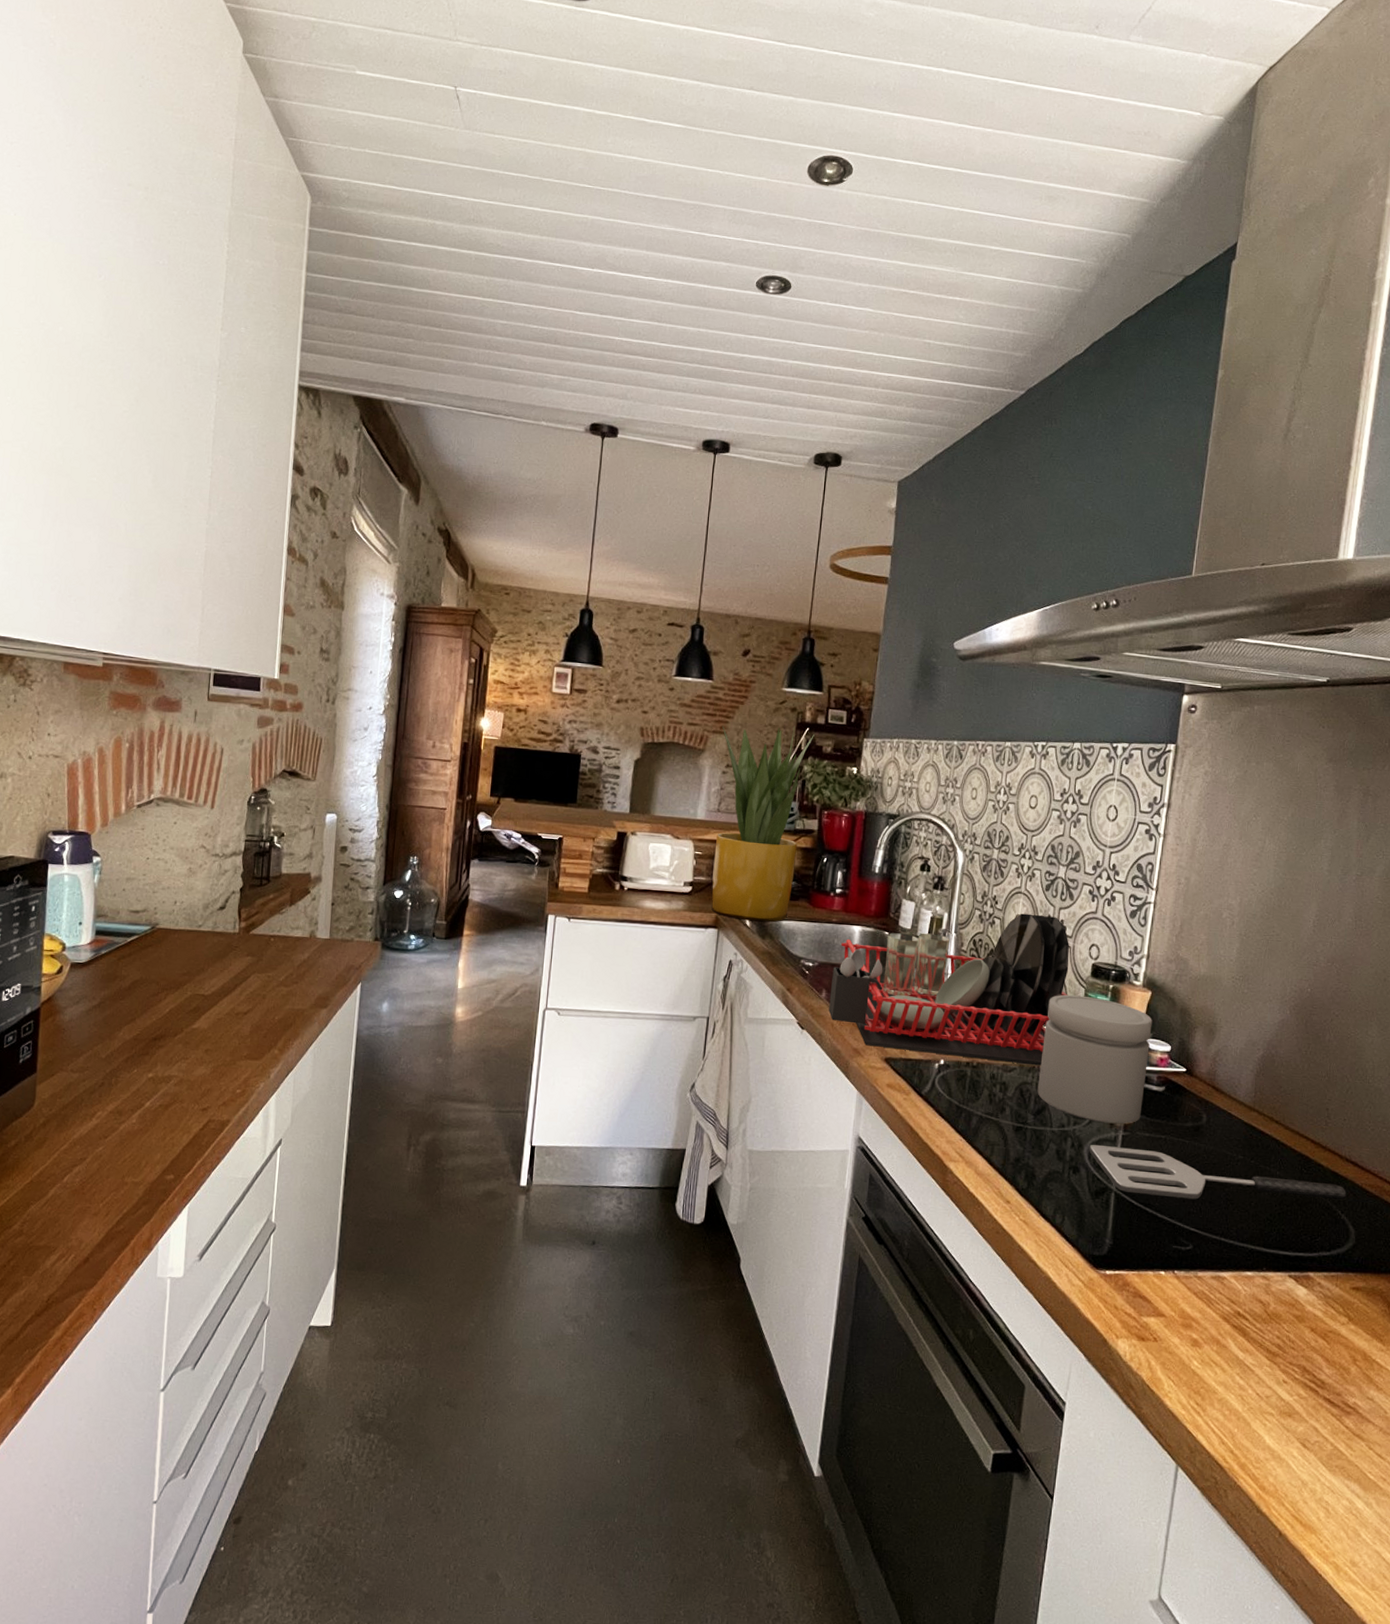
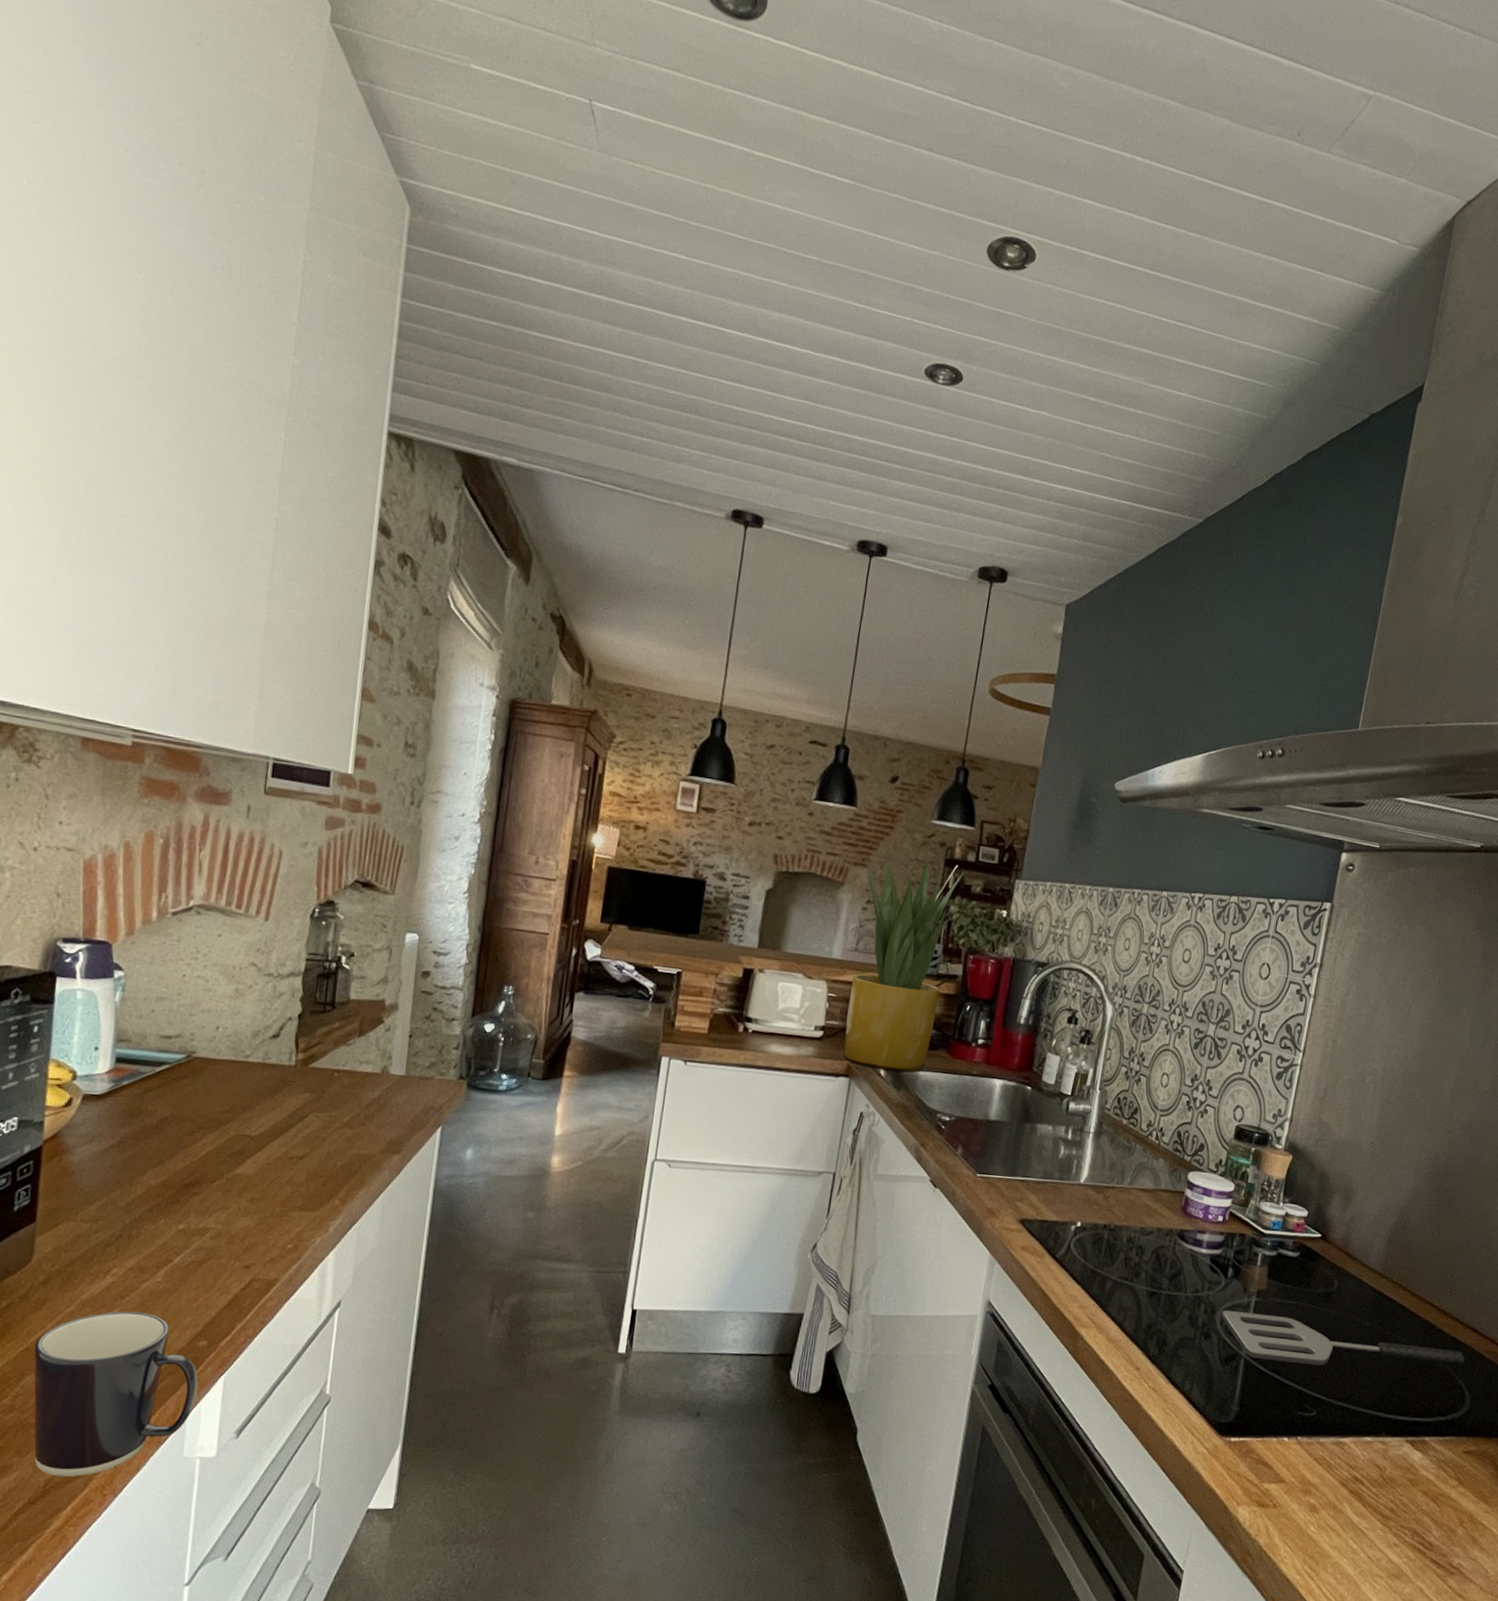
mug: none [37,1149,168,1293] -> present [33,1311,199,1477]
dish rack: present [828,913,1070,1066] -> none [964,1071,1215,1230]
jar: present [1037,994,1152,1125] -> none [1173,1156,1292,1290]

